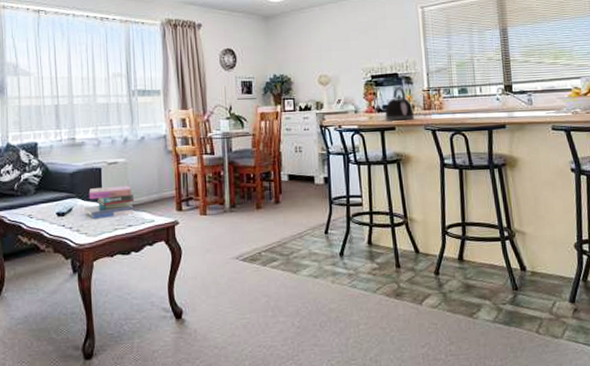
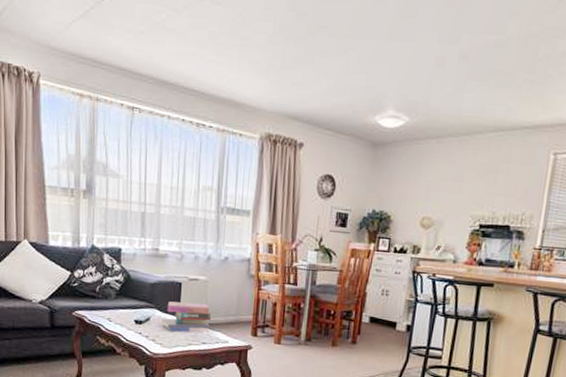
kettle: present [385,87,415,121] -> none [485,240,519,279]

